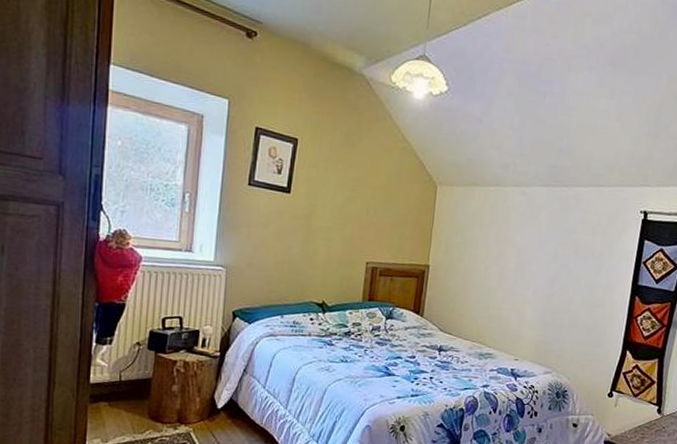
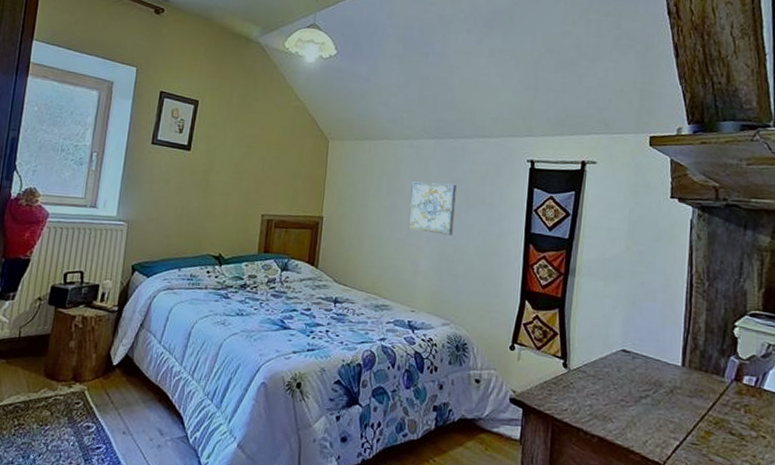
wall art: none [515,231,567,286] -> present [408,181,457,235]

